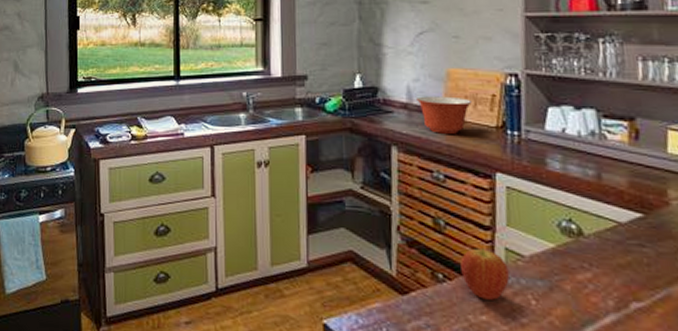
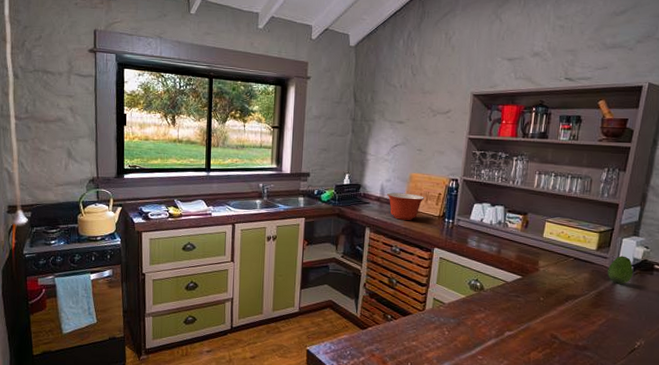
fruit: present [460,247,509,300] -> none [403,297,434,332]

